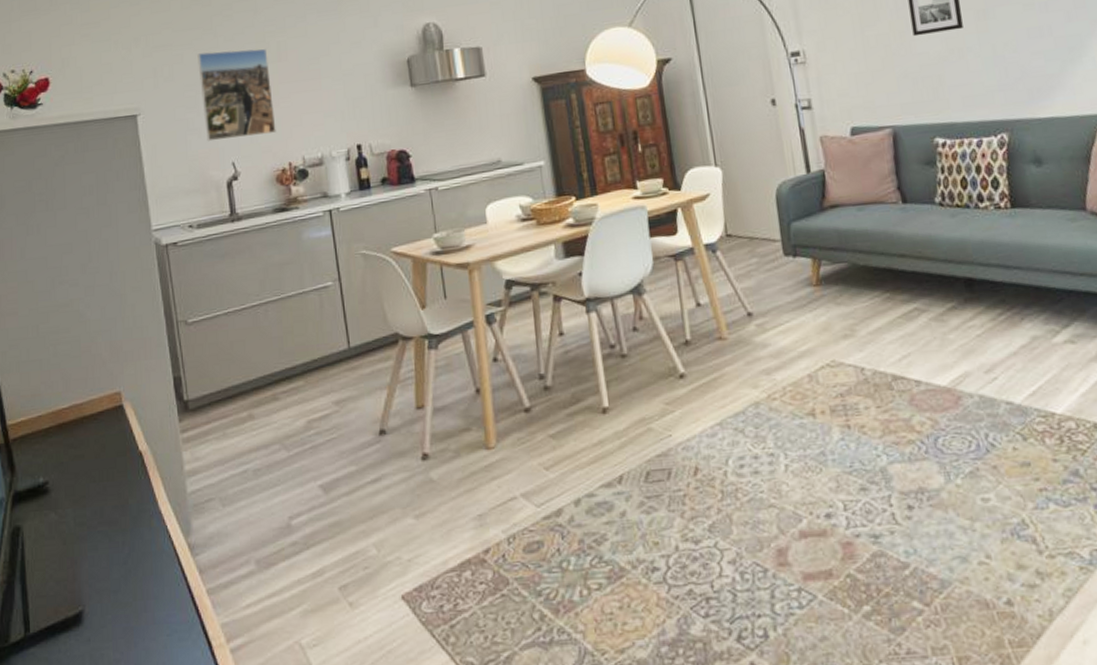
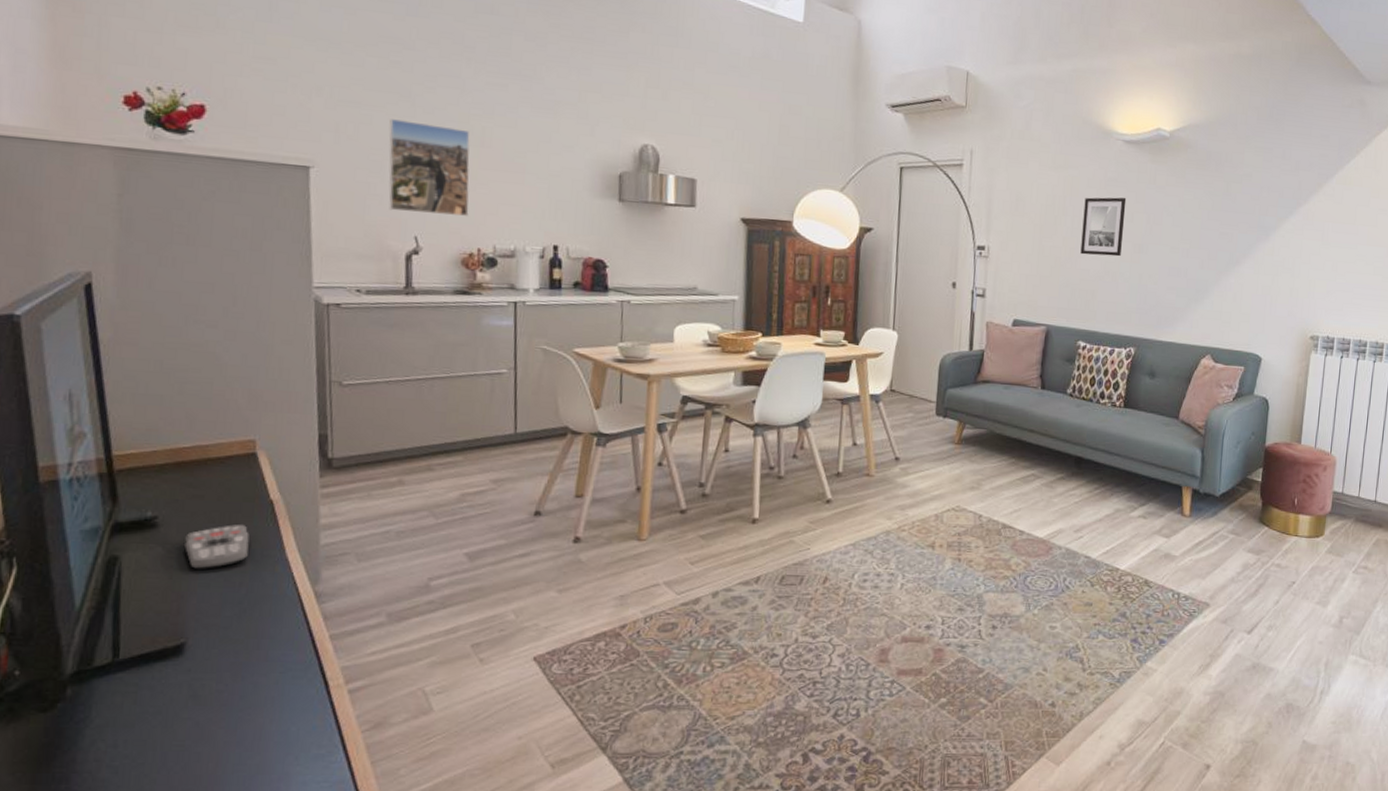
remote control: none [73,481,126,532] -> present [185,525,250,569]

